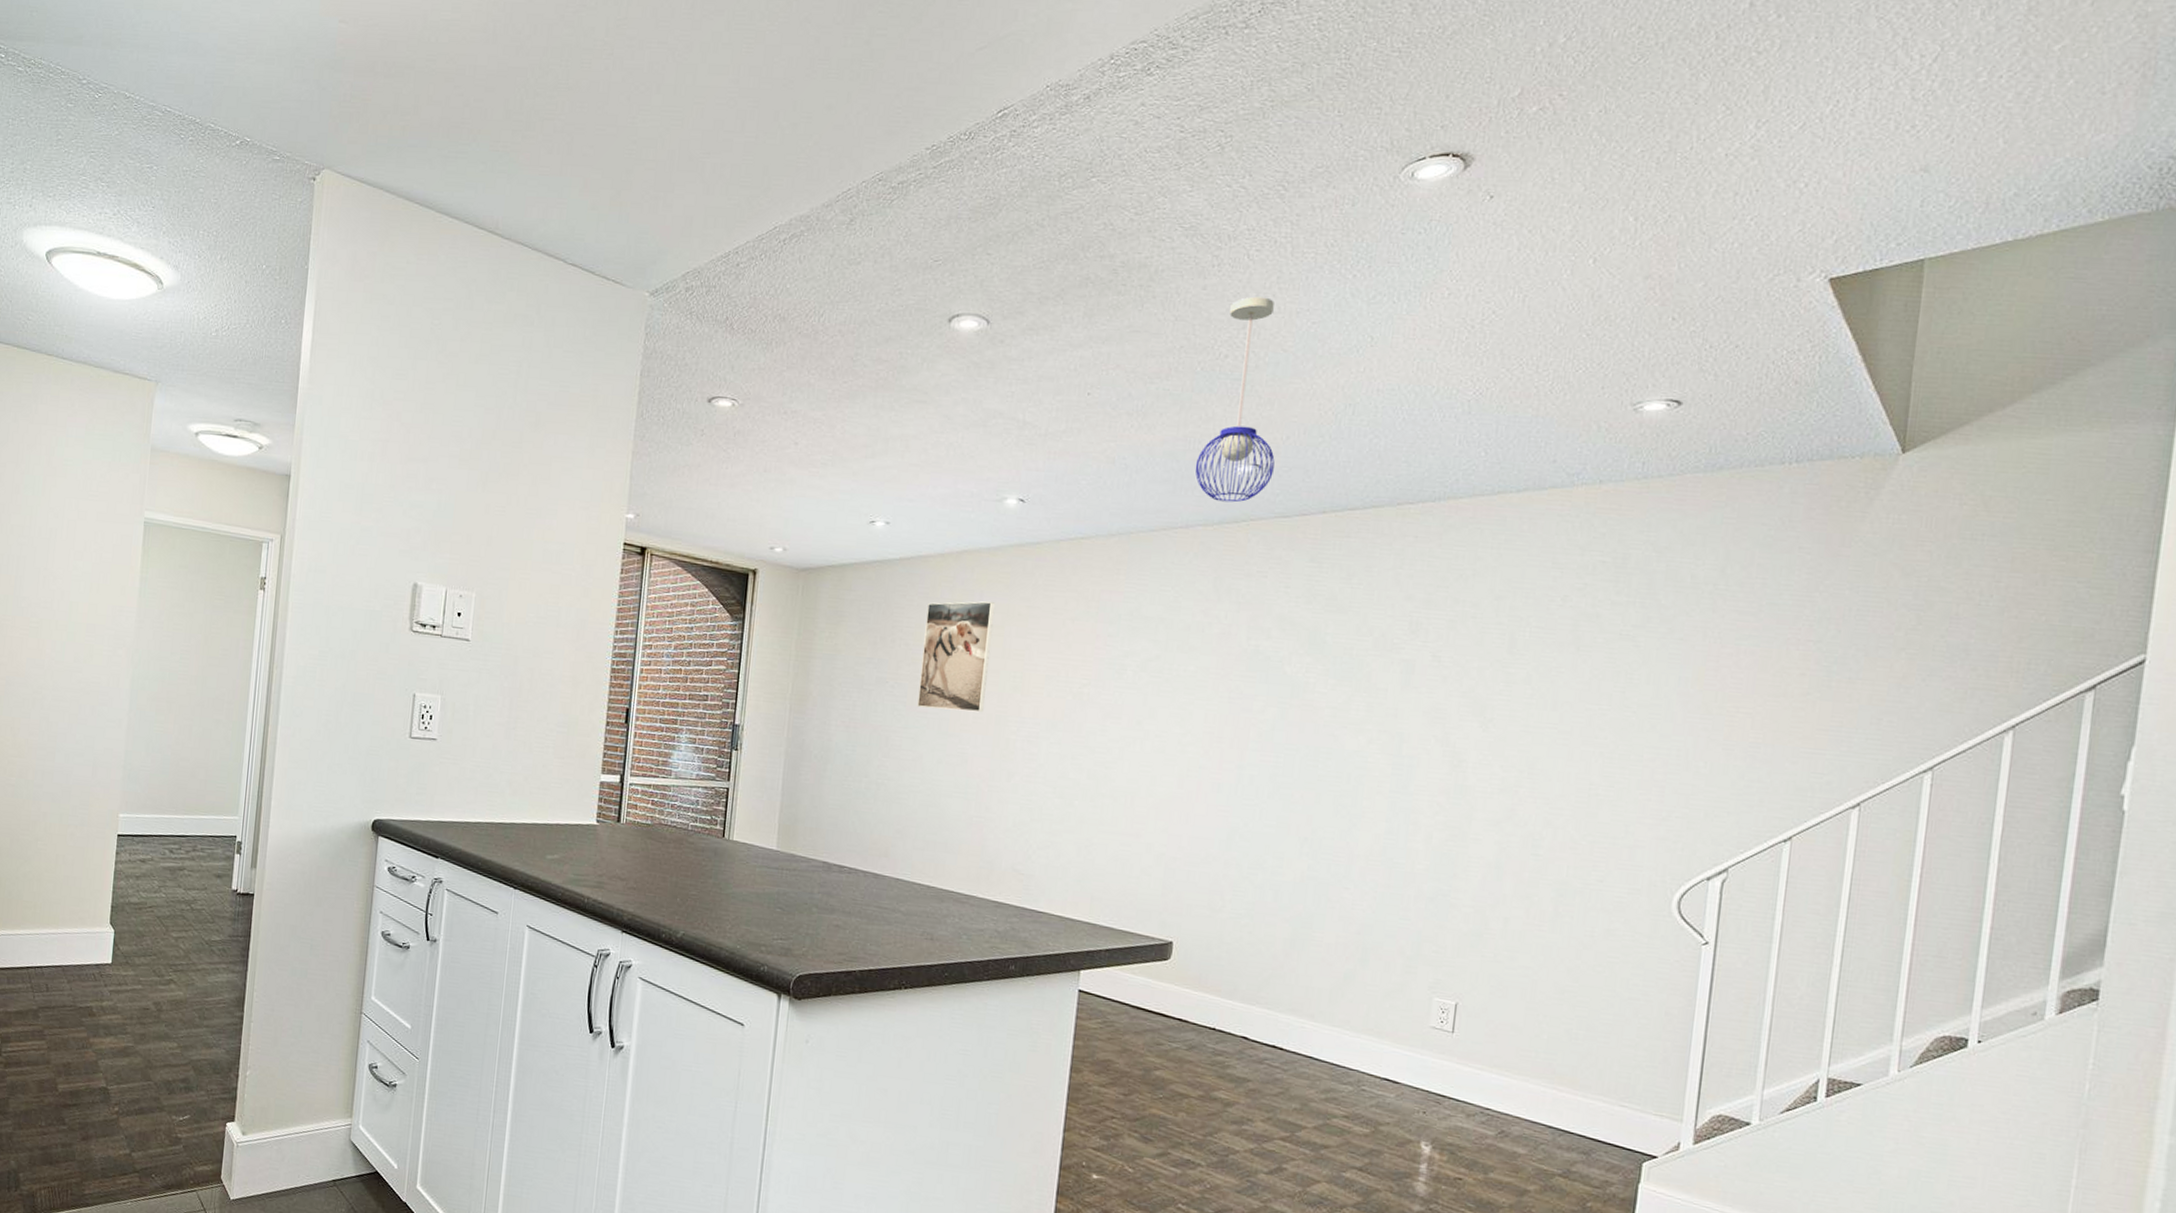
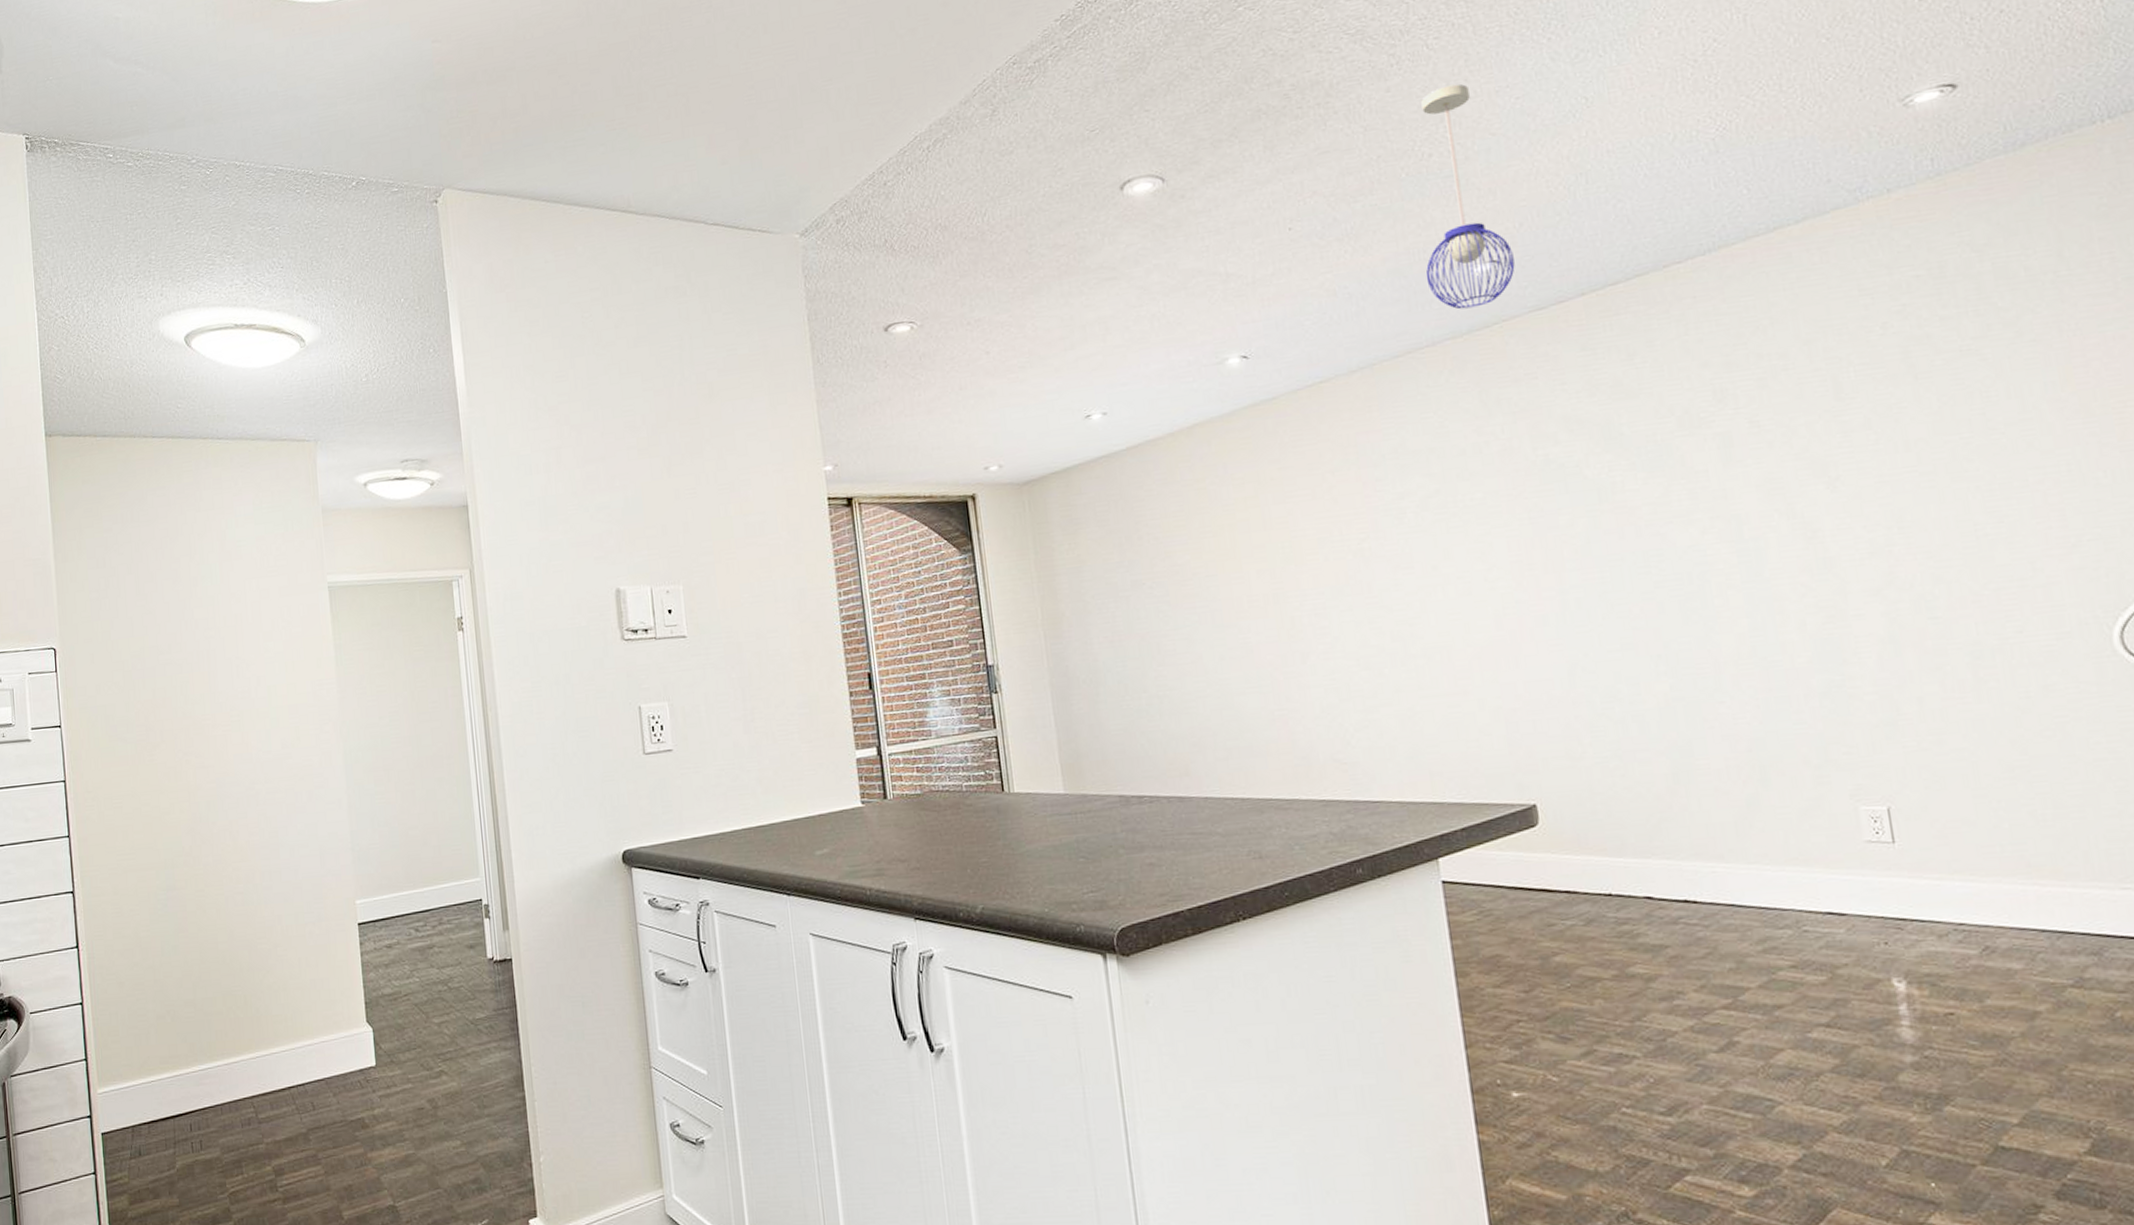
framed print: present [917,601,995,713] -> none [1169,471,1257,604]

